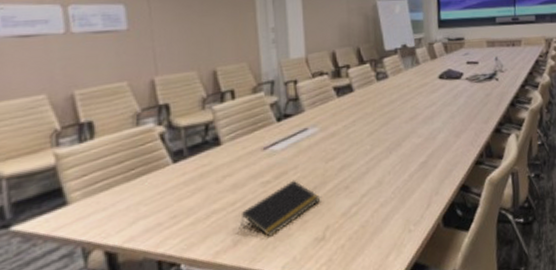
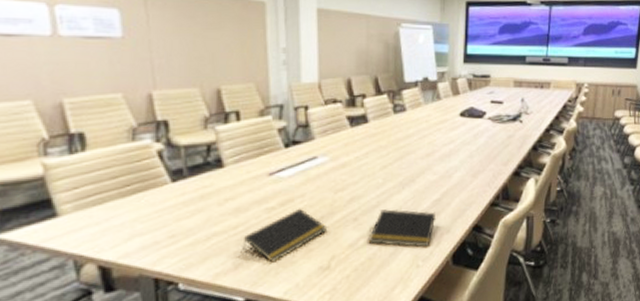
notepad: none [360,174,423,212] -> present [368,209,435,247]

